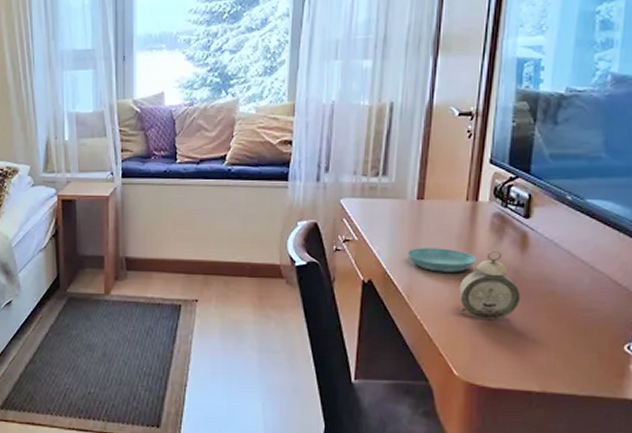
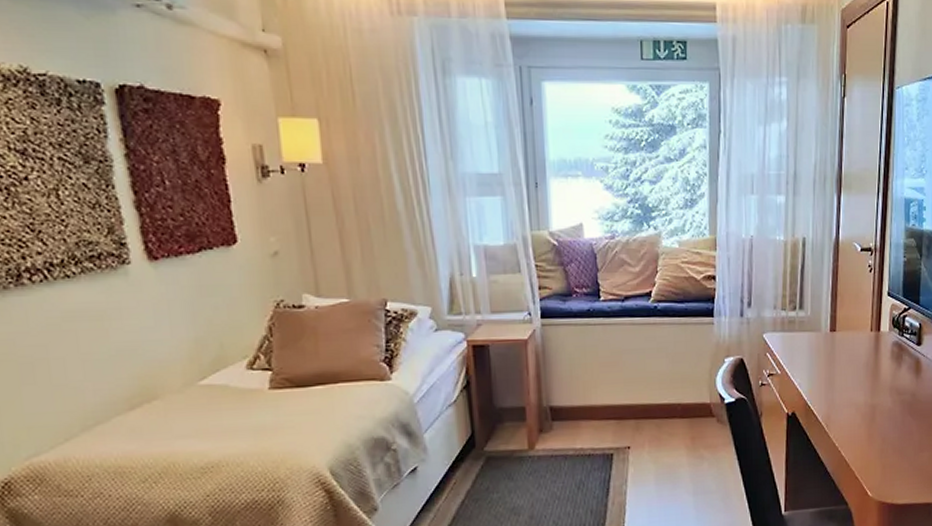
saucer: present [407,248,477,272] -> none [824,377,882,400]
alarm clock: present [459,249,521,321] -> none [868,376,918,442]

